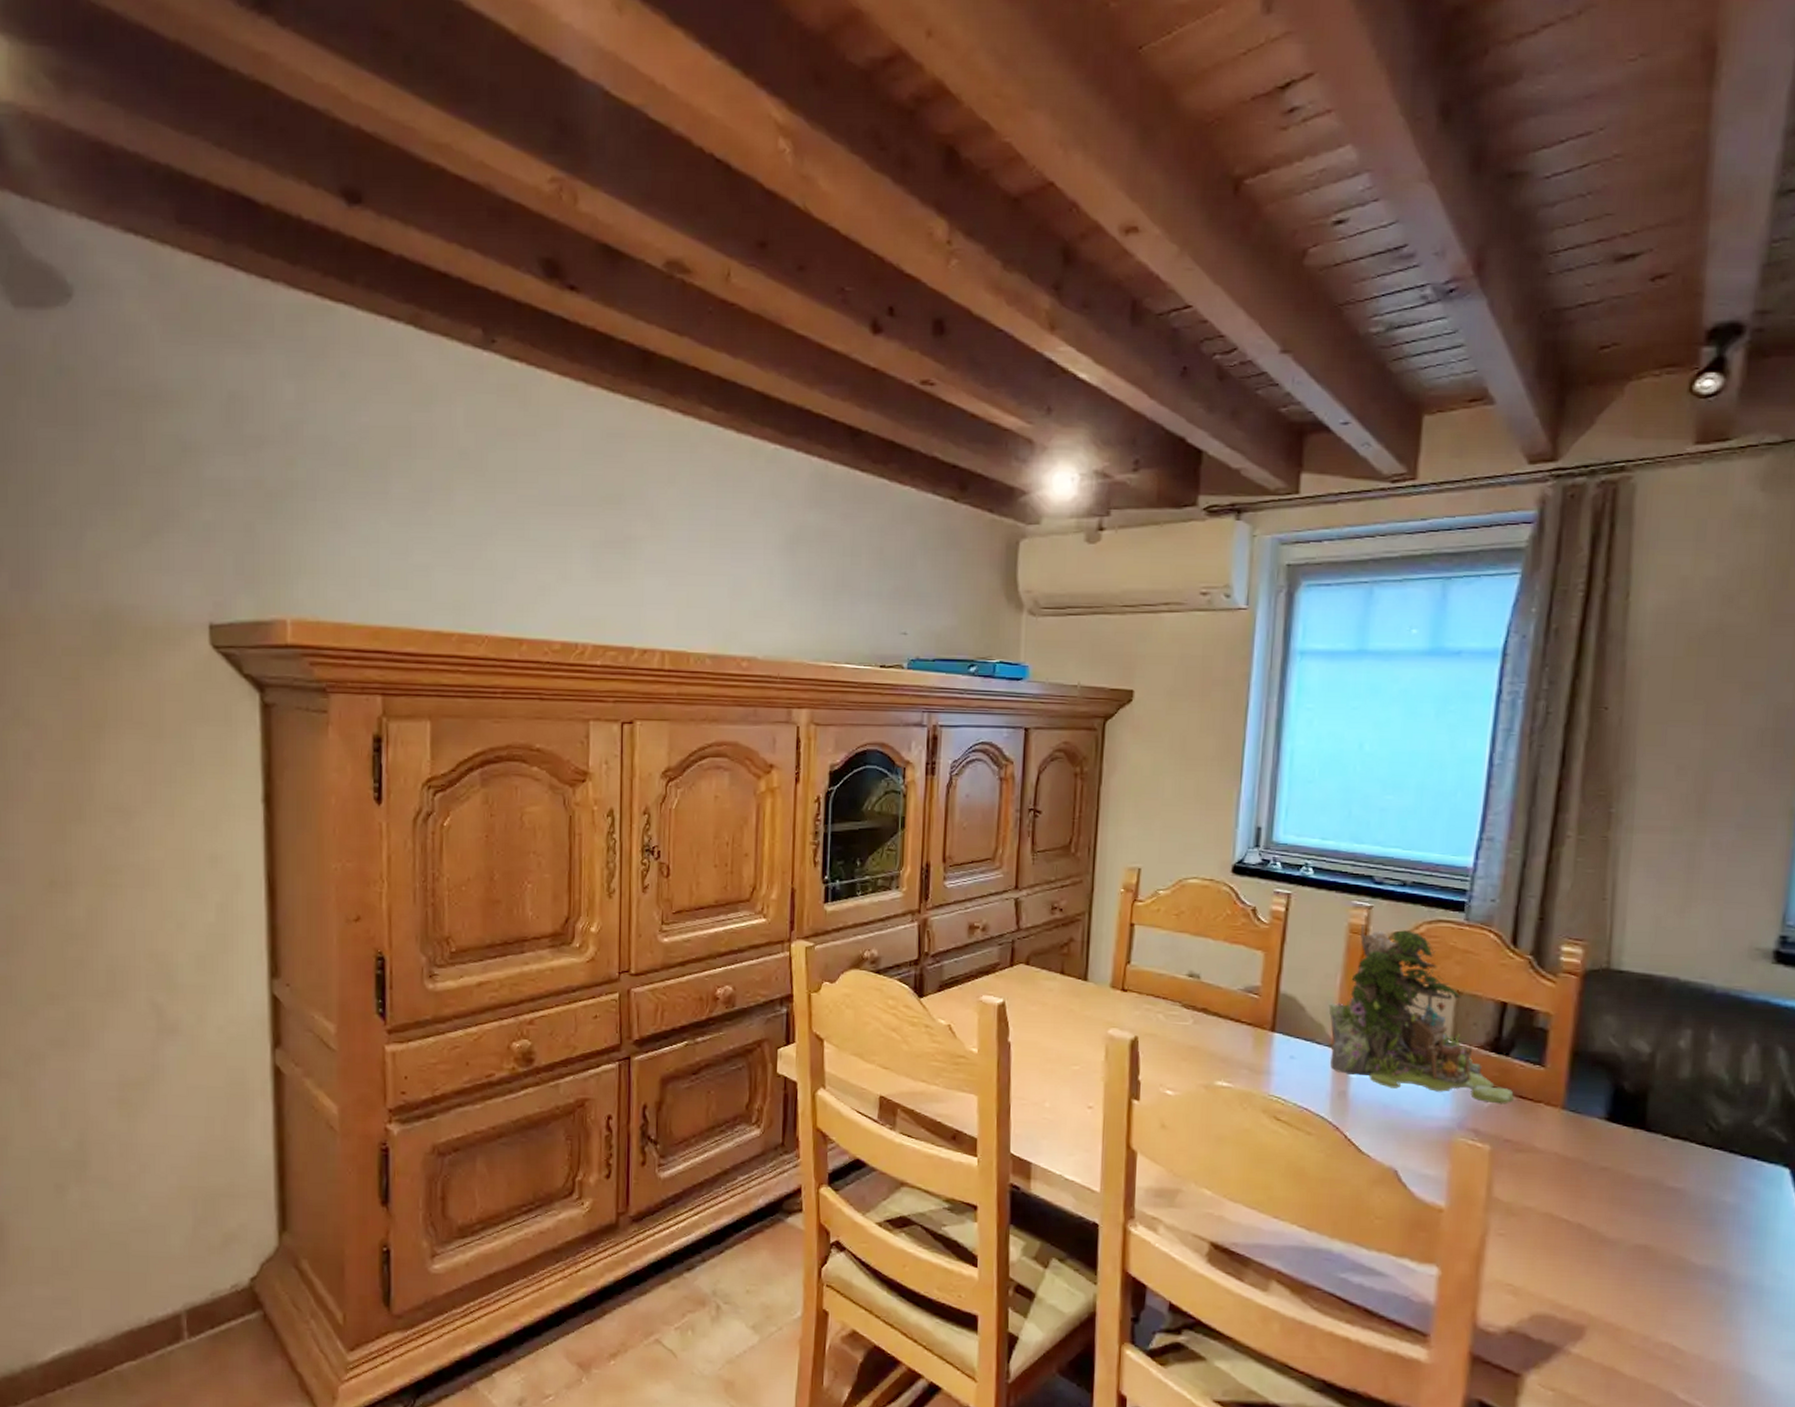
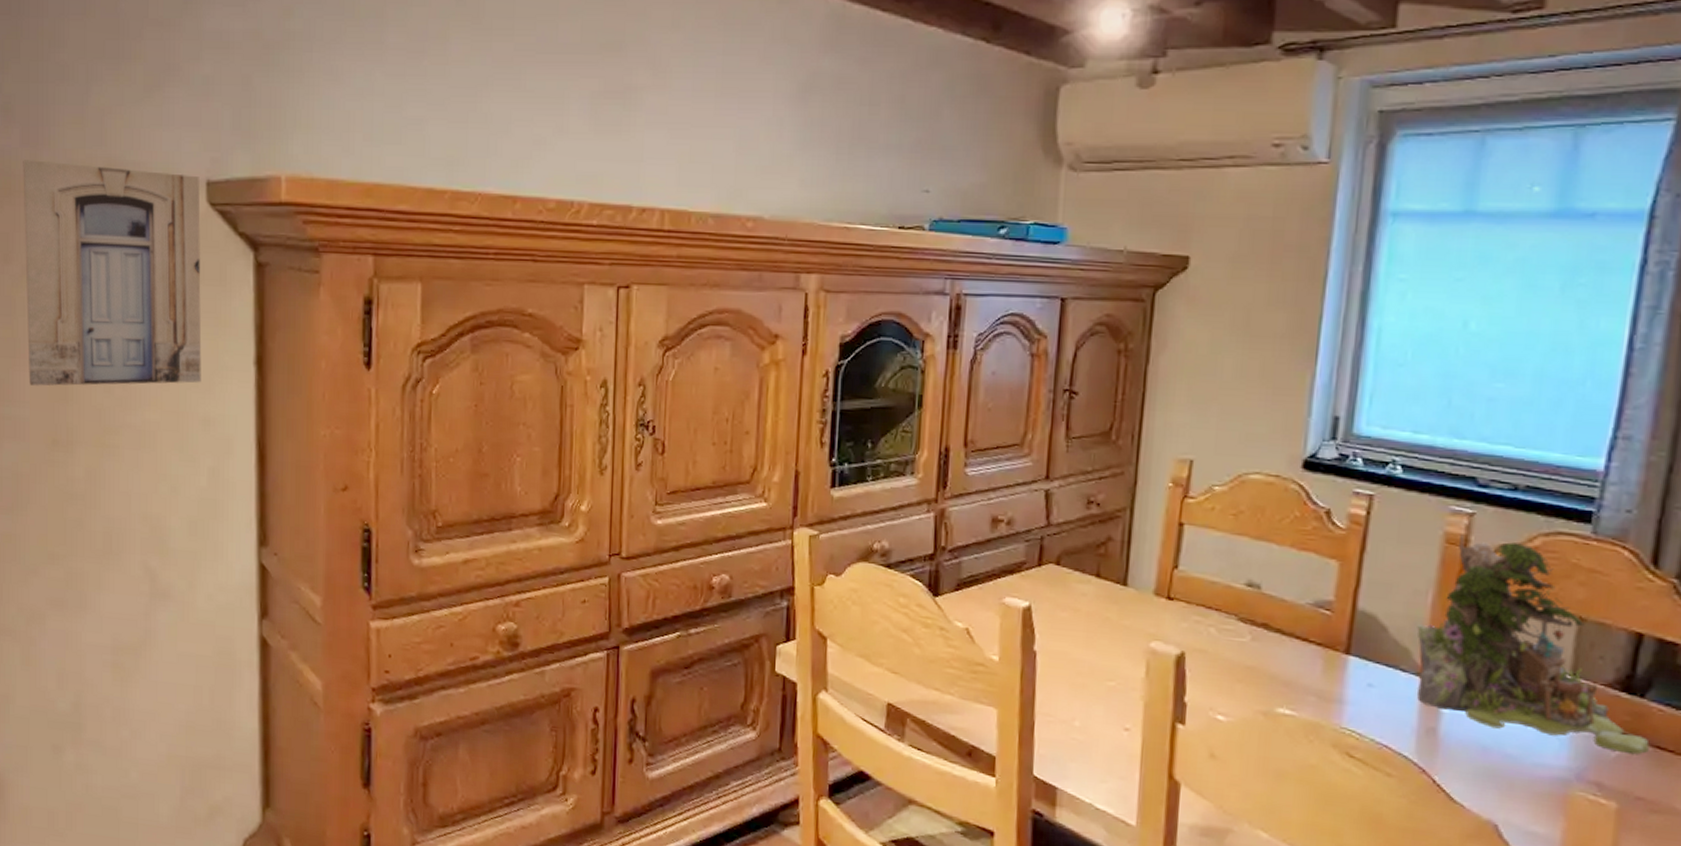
wall art: none [12,603,207,828] -> present [23,160,202,386]

